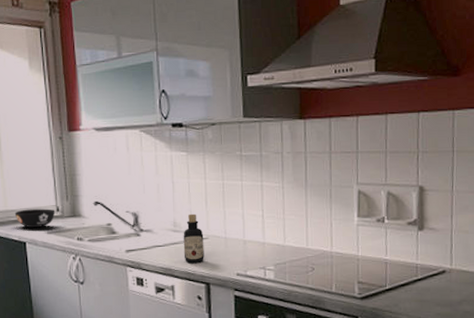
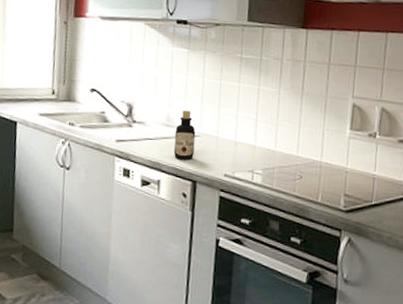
bowl: present [14,209,55,227] -> none [9,89,51,109]

